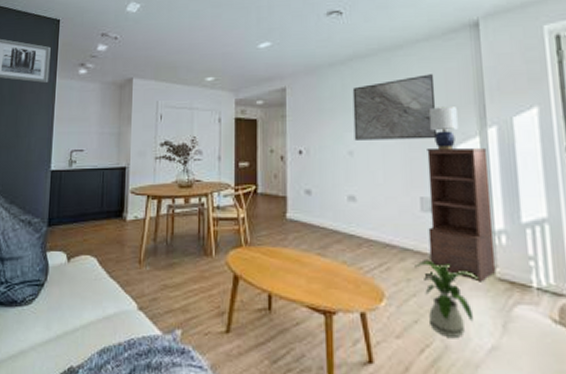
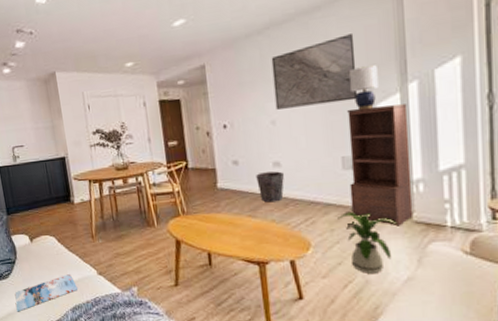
magazine: none [31,305,112,350] -> present [15,273,78,312]
waste bin: none [329,206,360,241] -> present [256,171,285,203]

